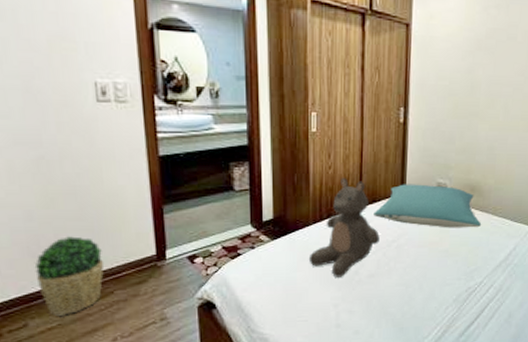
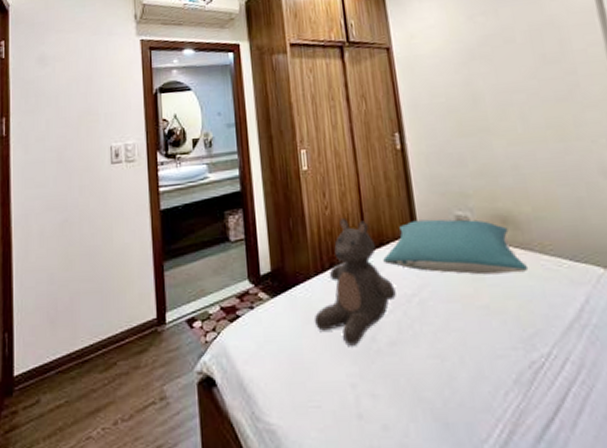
potted plant: present [34,236,105,316] -> none [51,299,110,391]

